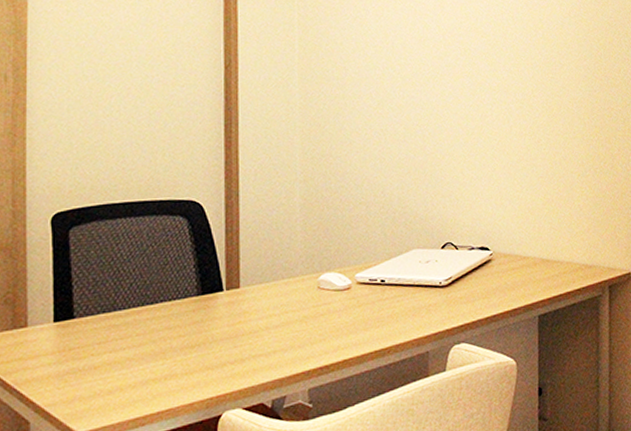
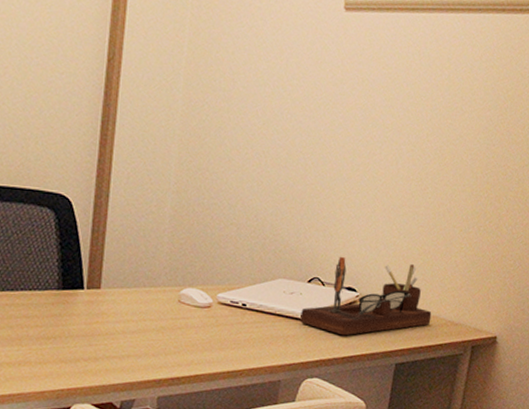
desk organizer: none [439,215,566,296] -> present [300,256,432,336]

